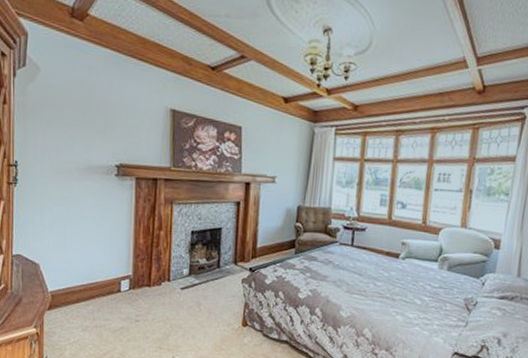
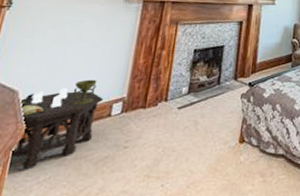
side table: none [41,256,111,331] -> present [8,79,103,169]

